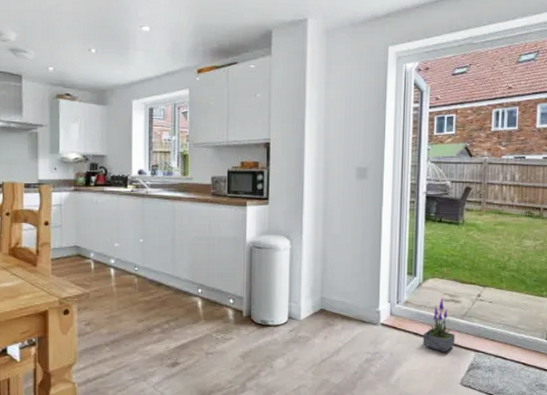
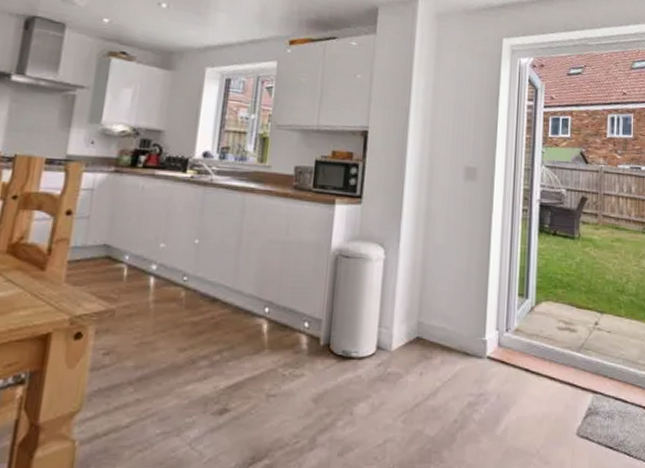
potted plant: present [422,297,455,352] -> none [534,325,571,393]

